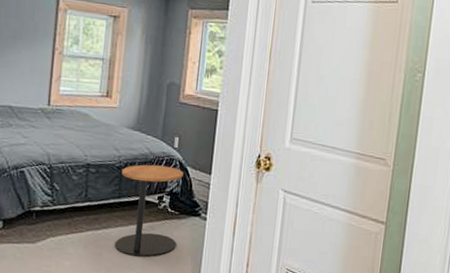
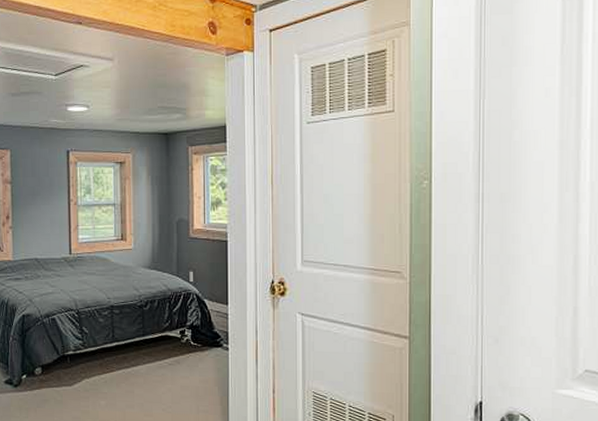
side table: present [114,164,184,257] -> none [143,300,202,391]

